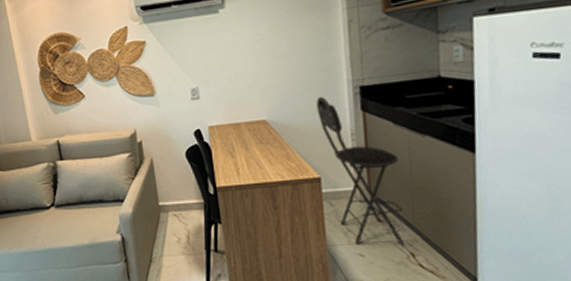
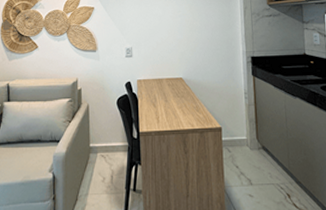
bar stool: present [316,96,405,245] -> none [220,62,283,187]

